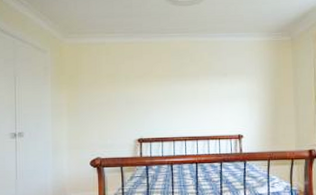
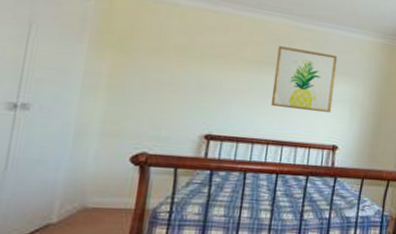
wall art: none [181,59,233,110] -> present [270,46,338,114]

